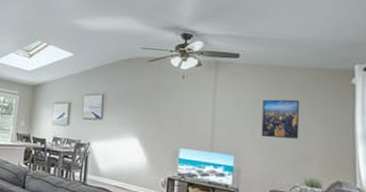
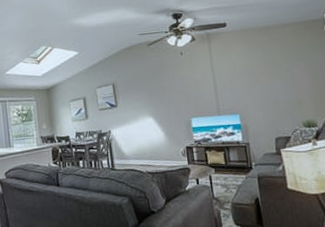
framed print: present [261,99,300,139] -> none [254,54,291,93]

